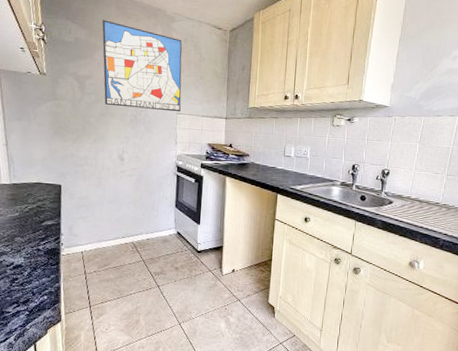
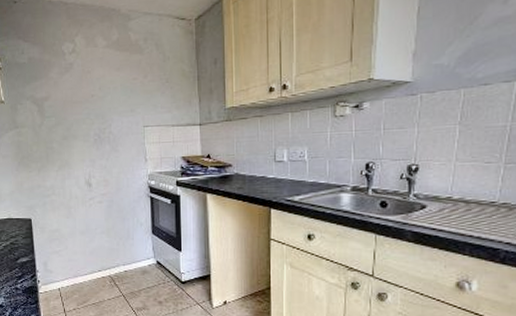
wall art: present [102,20,182,112] -> none [54,32,147,127]

